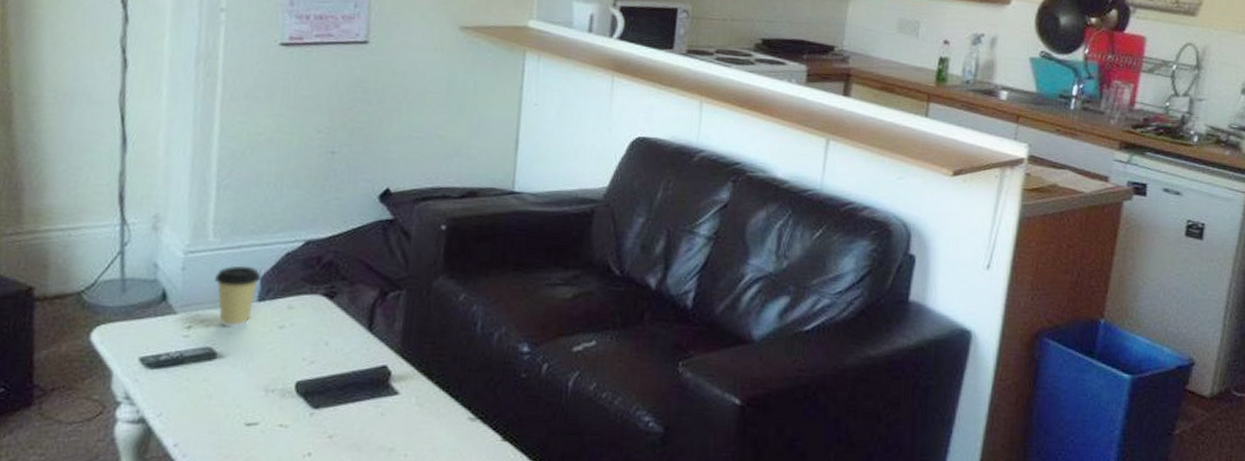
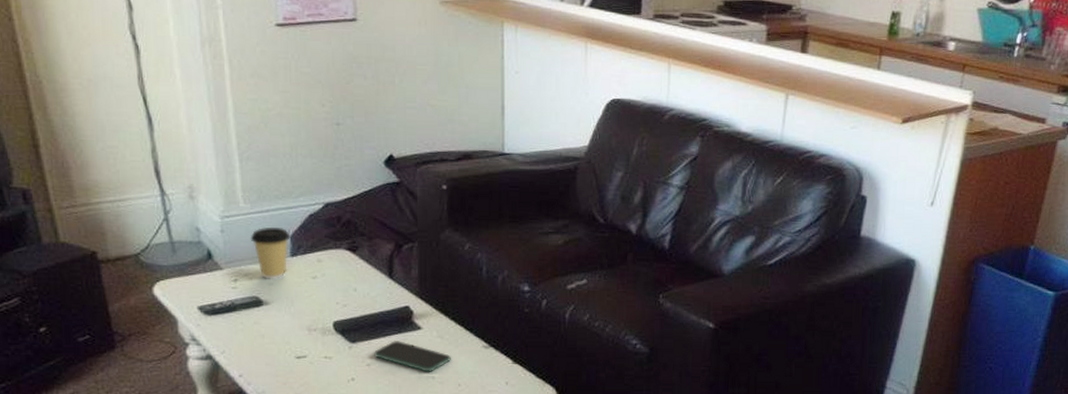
smartphone: none [339,407,430,449] -> present [374,341,451,372]

